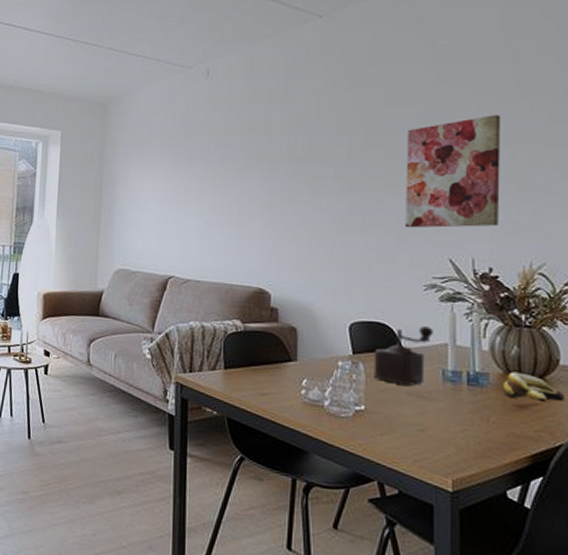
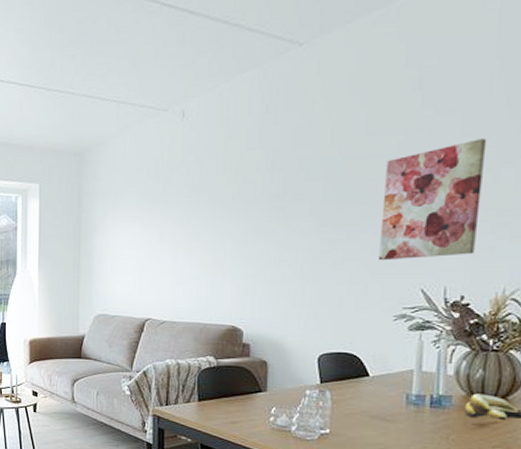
pepper mill: present [374,326,433,386] -> none [339,355,400,411]

